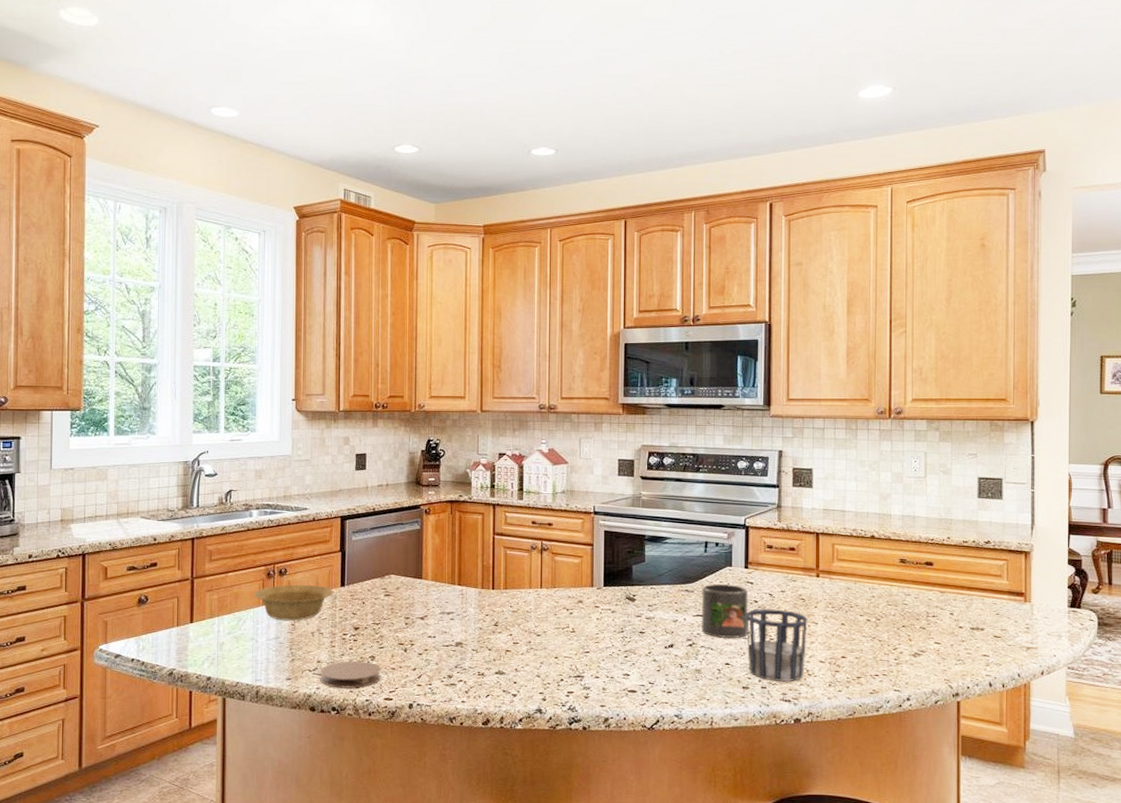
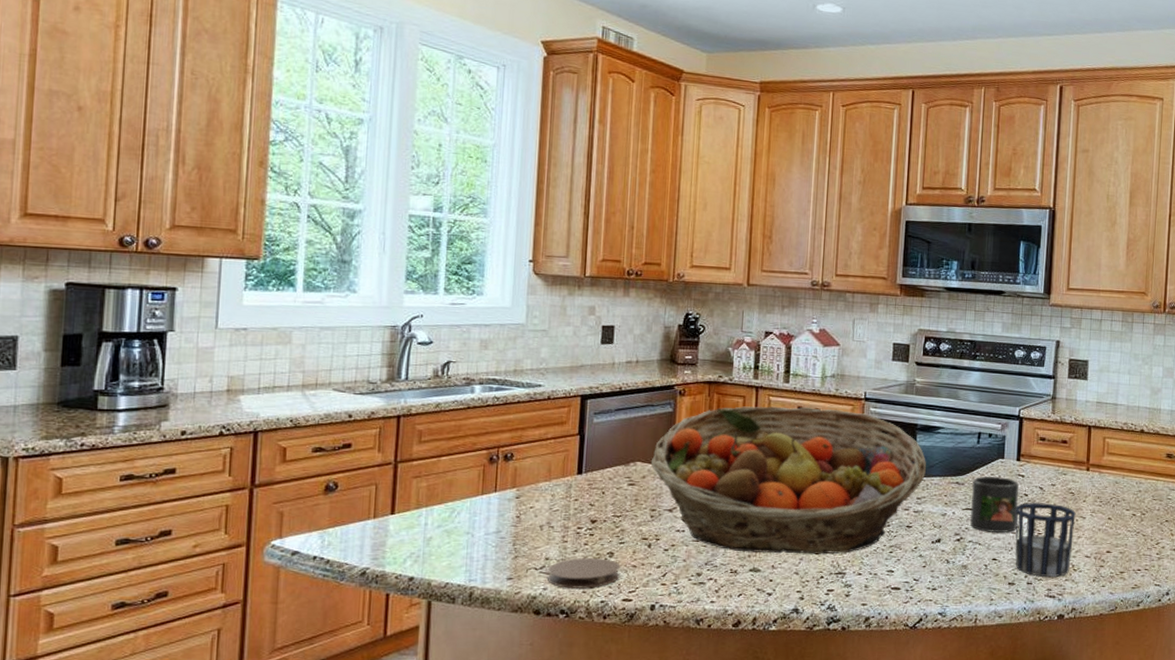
bowl: present [253,584,334,621] -> none [471,471,569,512]
fruit basket: none [403,521,657,659] -> present [650,406,927,554]

